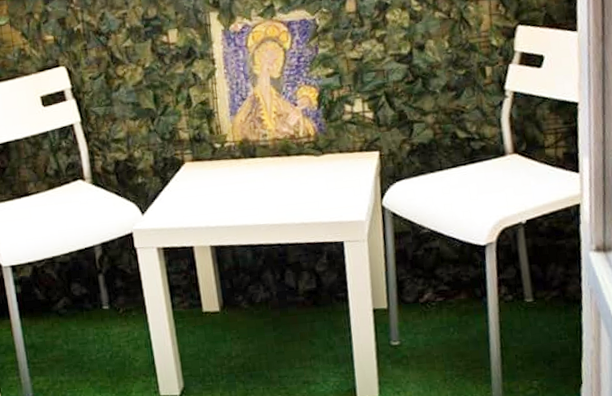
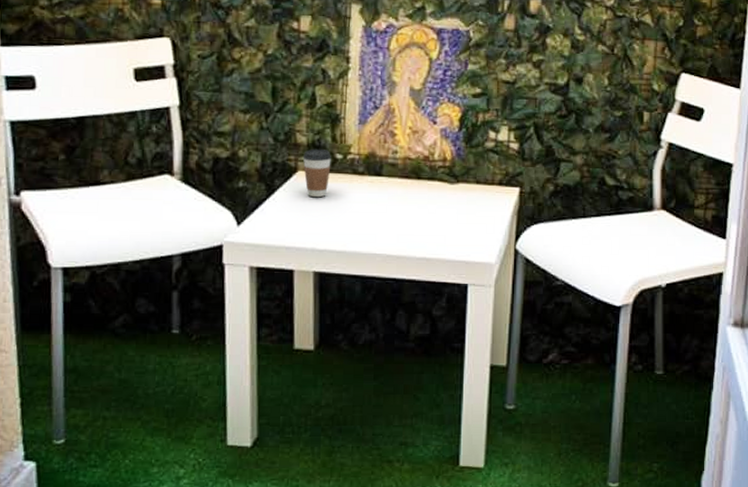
coffee cup: none [187,141,212,184] -> present [302,148,331,198]

